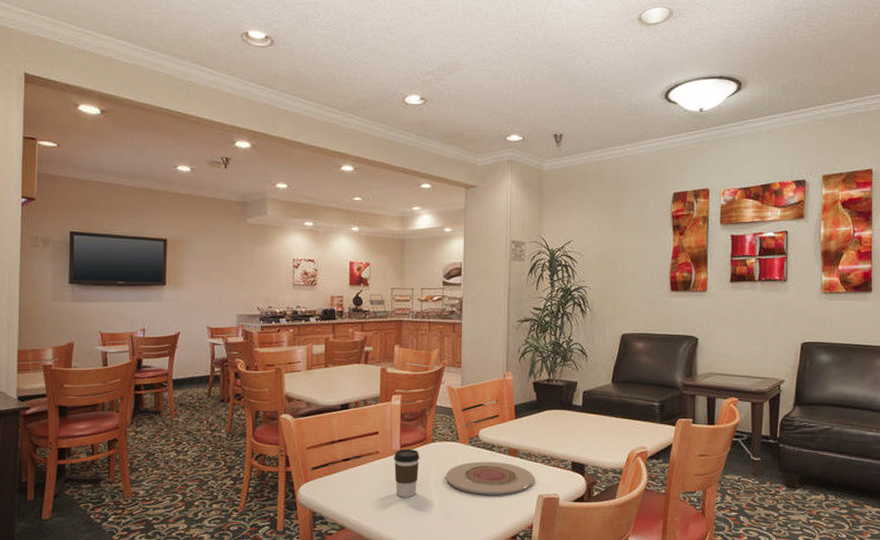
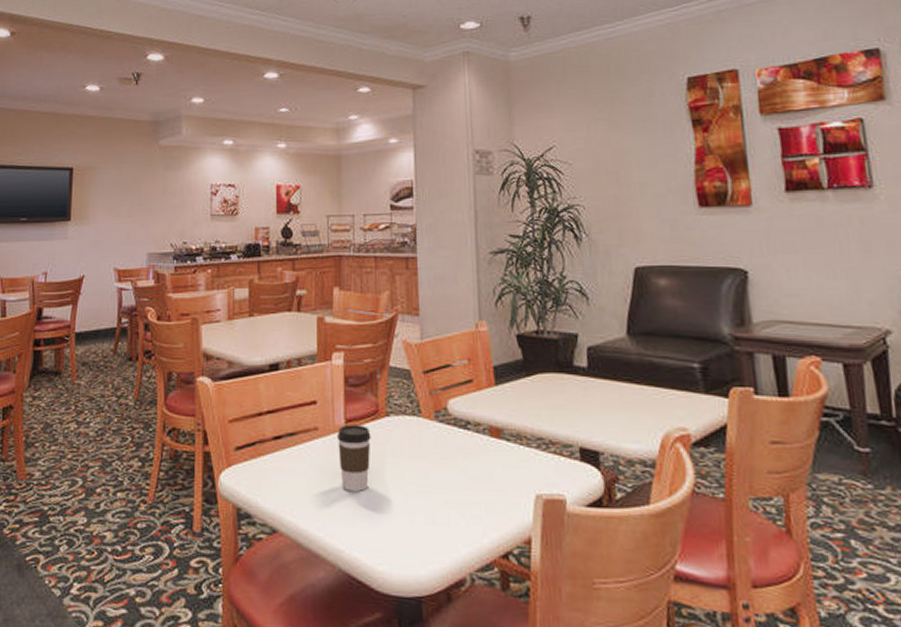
plate: present [445,461,534,495] -> none [406,444,529,493]

